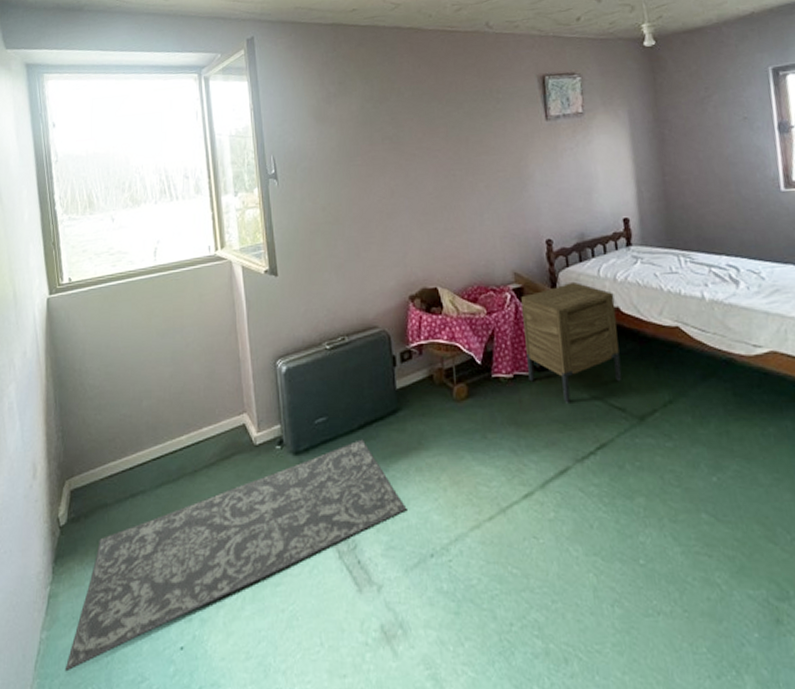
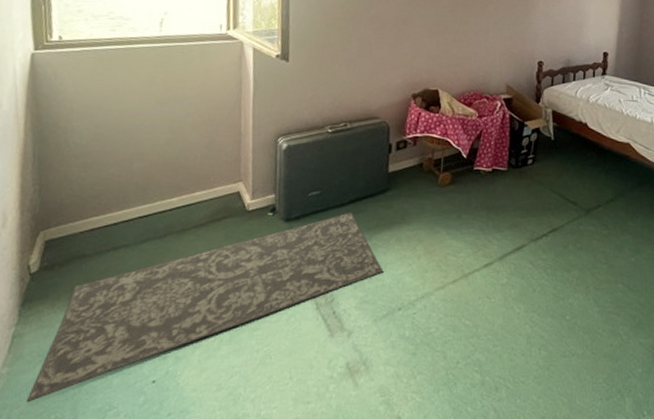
nightstand: present [521,281,622,403] -> none [505,98,585,195]

